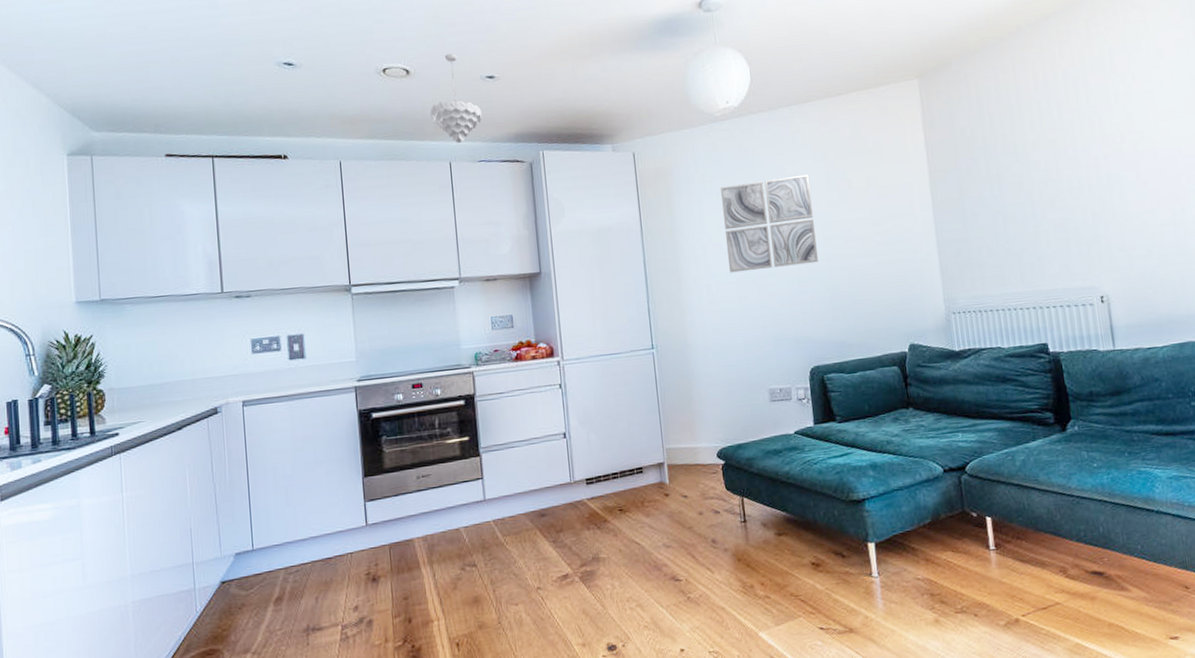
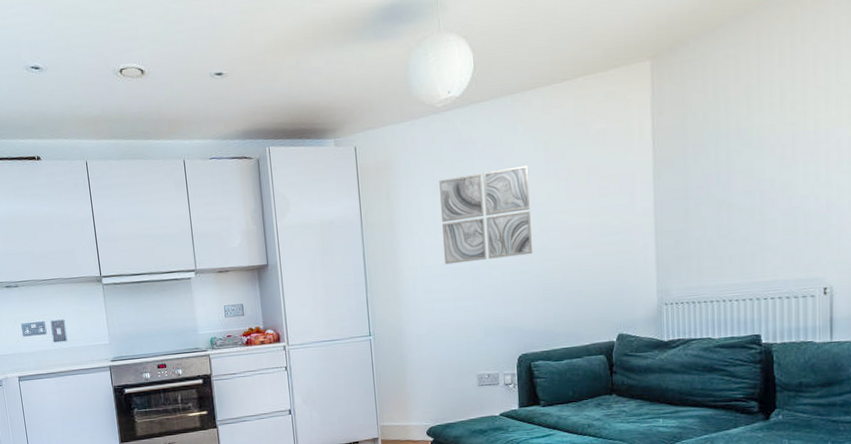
pendant light: present [430,53,483,144] -> none [164,51,213,142]

